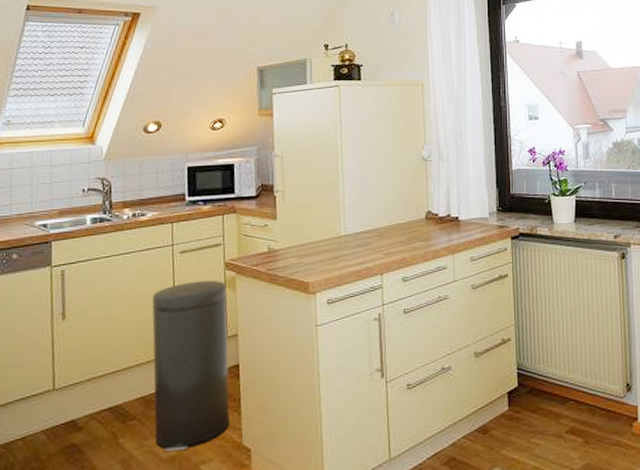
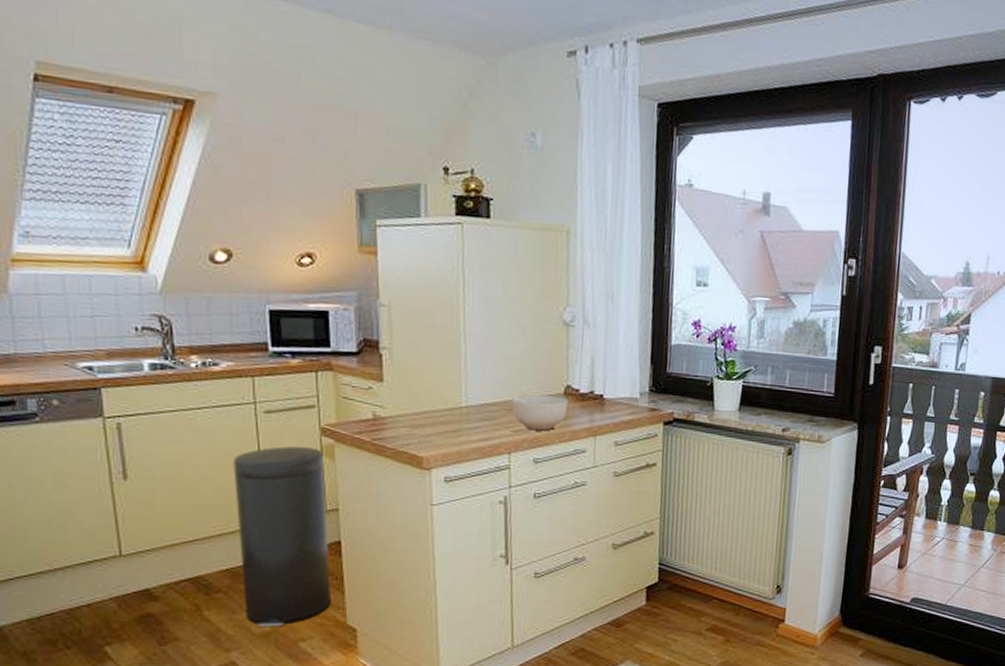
bowl: none [382,220,430,252] -> present [512,394,569,431]

